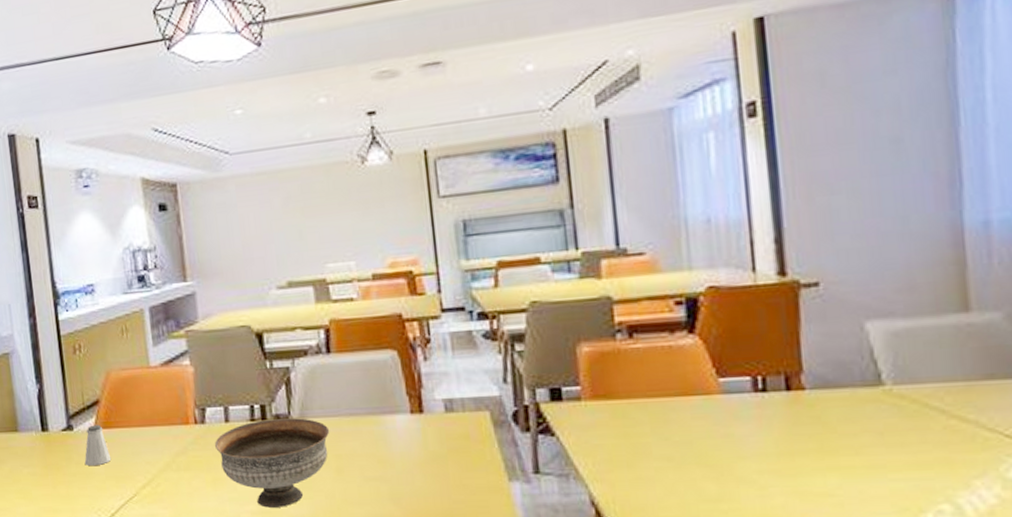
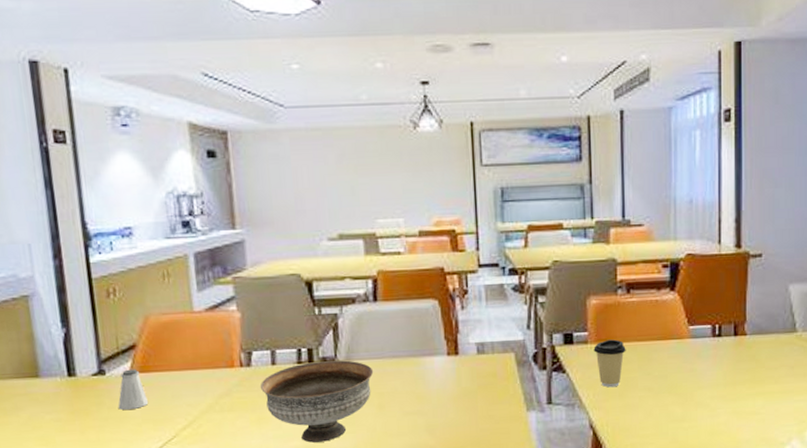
coffee cup: none [589,395,633,455] -> present [593,339,626,388]

